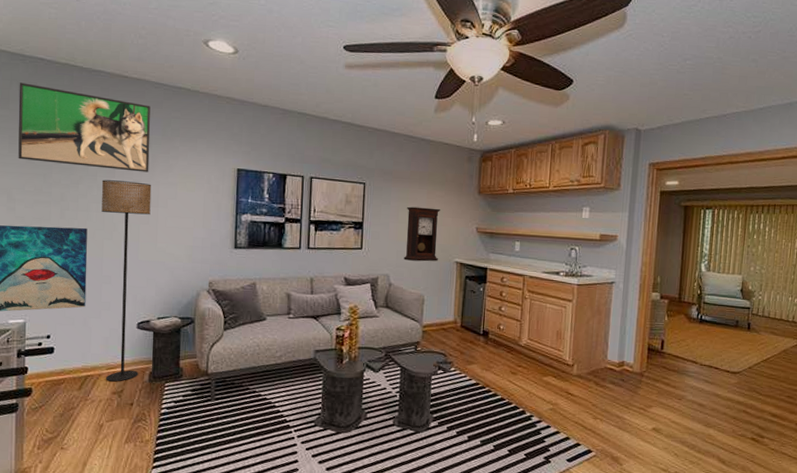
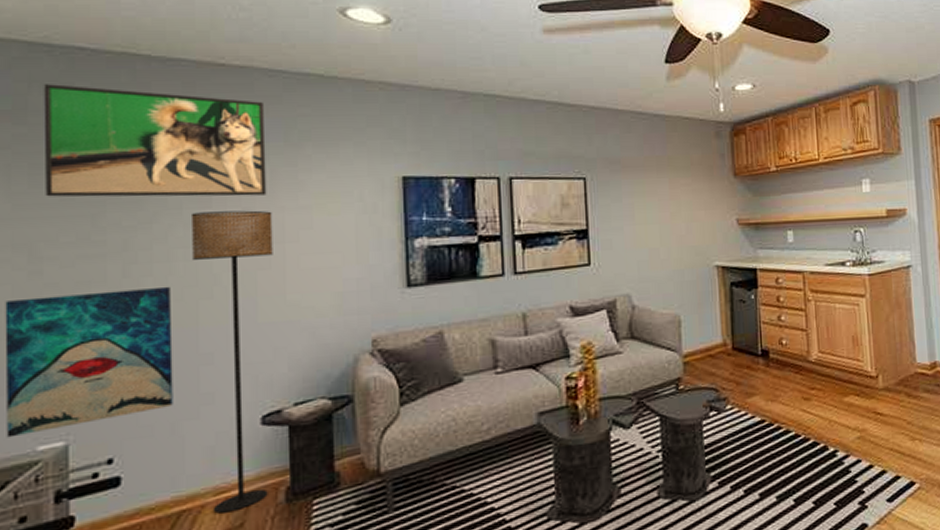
pendulum clock: present [404,206,440,262] -> none [645,200,693,273]

